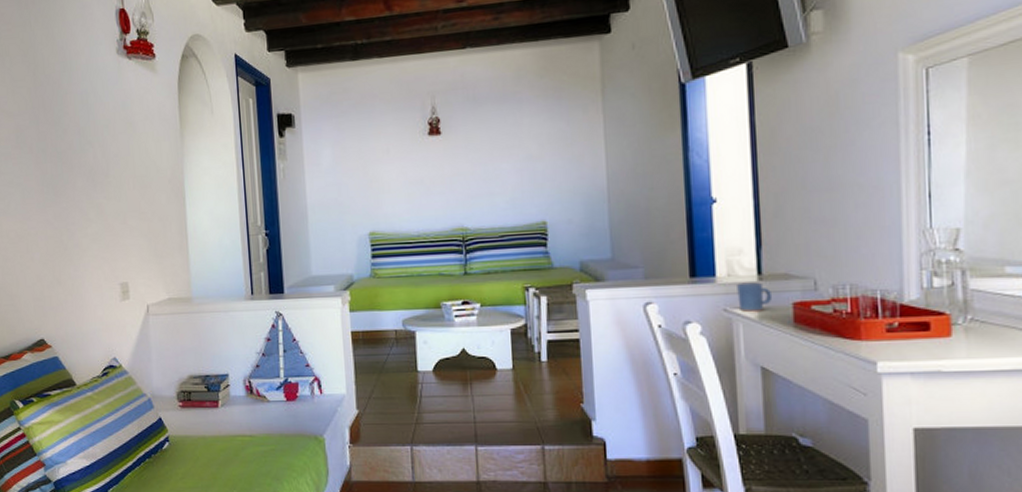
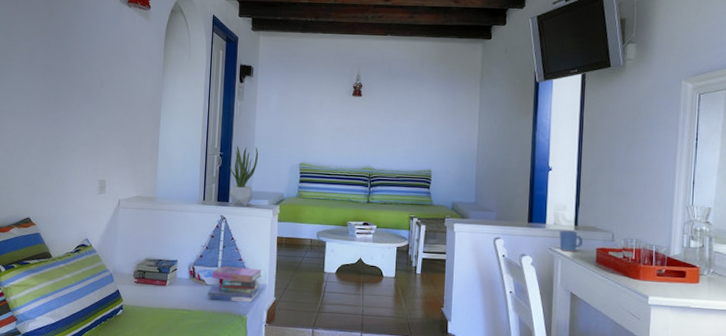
books: none [271,374,337,420] -> present [207,265,262,303]
potted plant: none [279,217,315,298] -> present [229,145,258,207]

